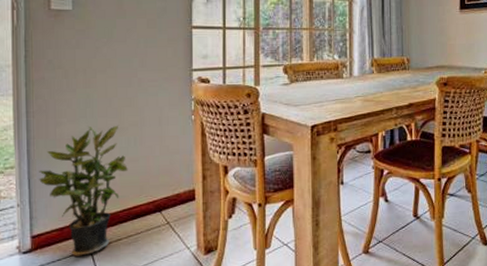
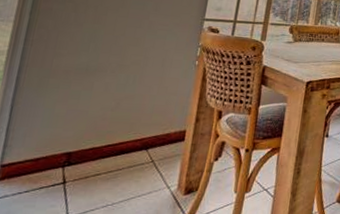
potted plant: present [39,125,128,256] -> none [23,61,122,189]

